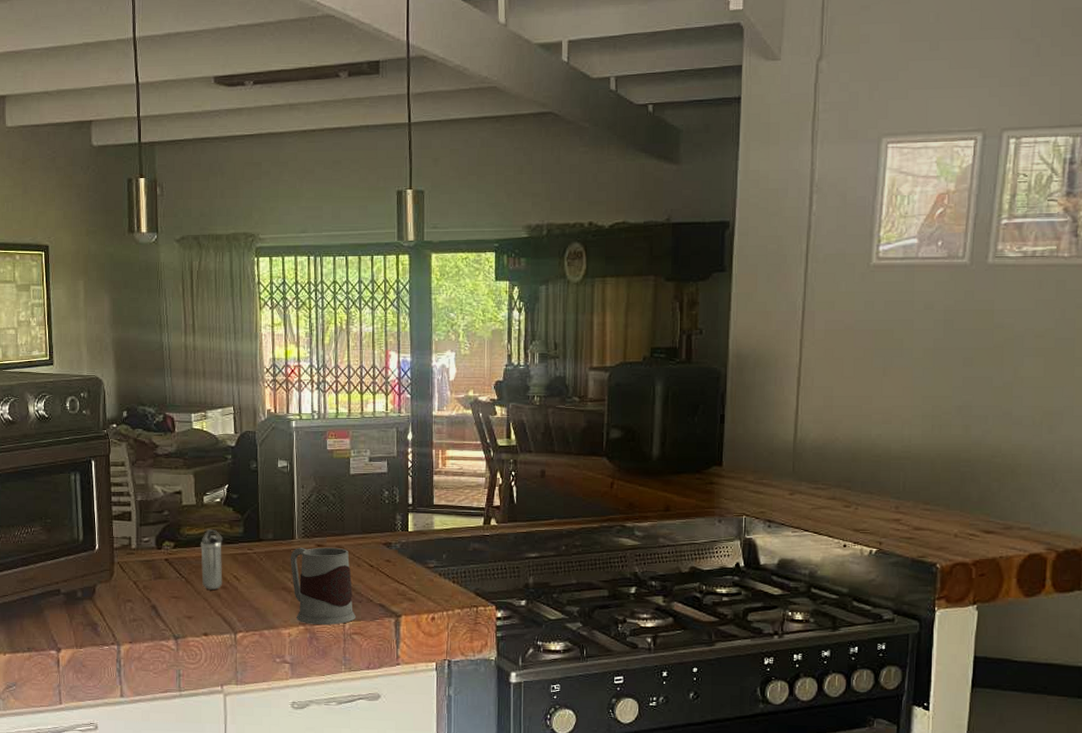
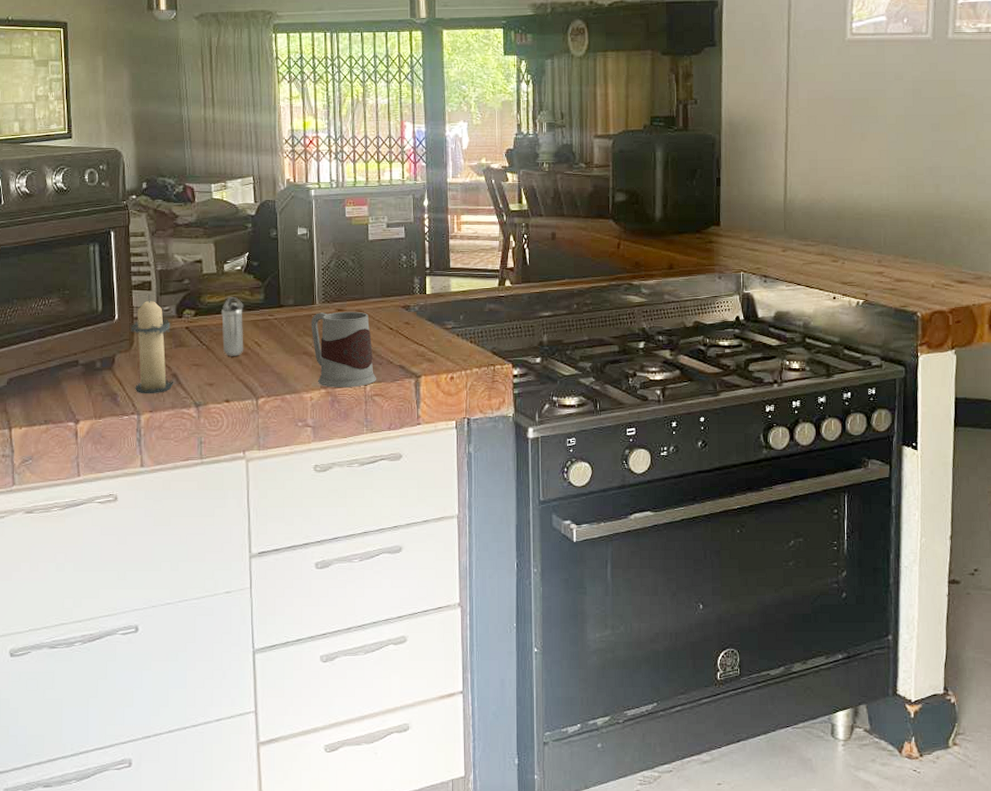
candle: none [109,525,153,625] -> present [129,294,174,394]

